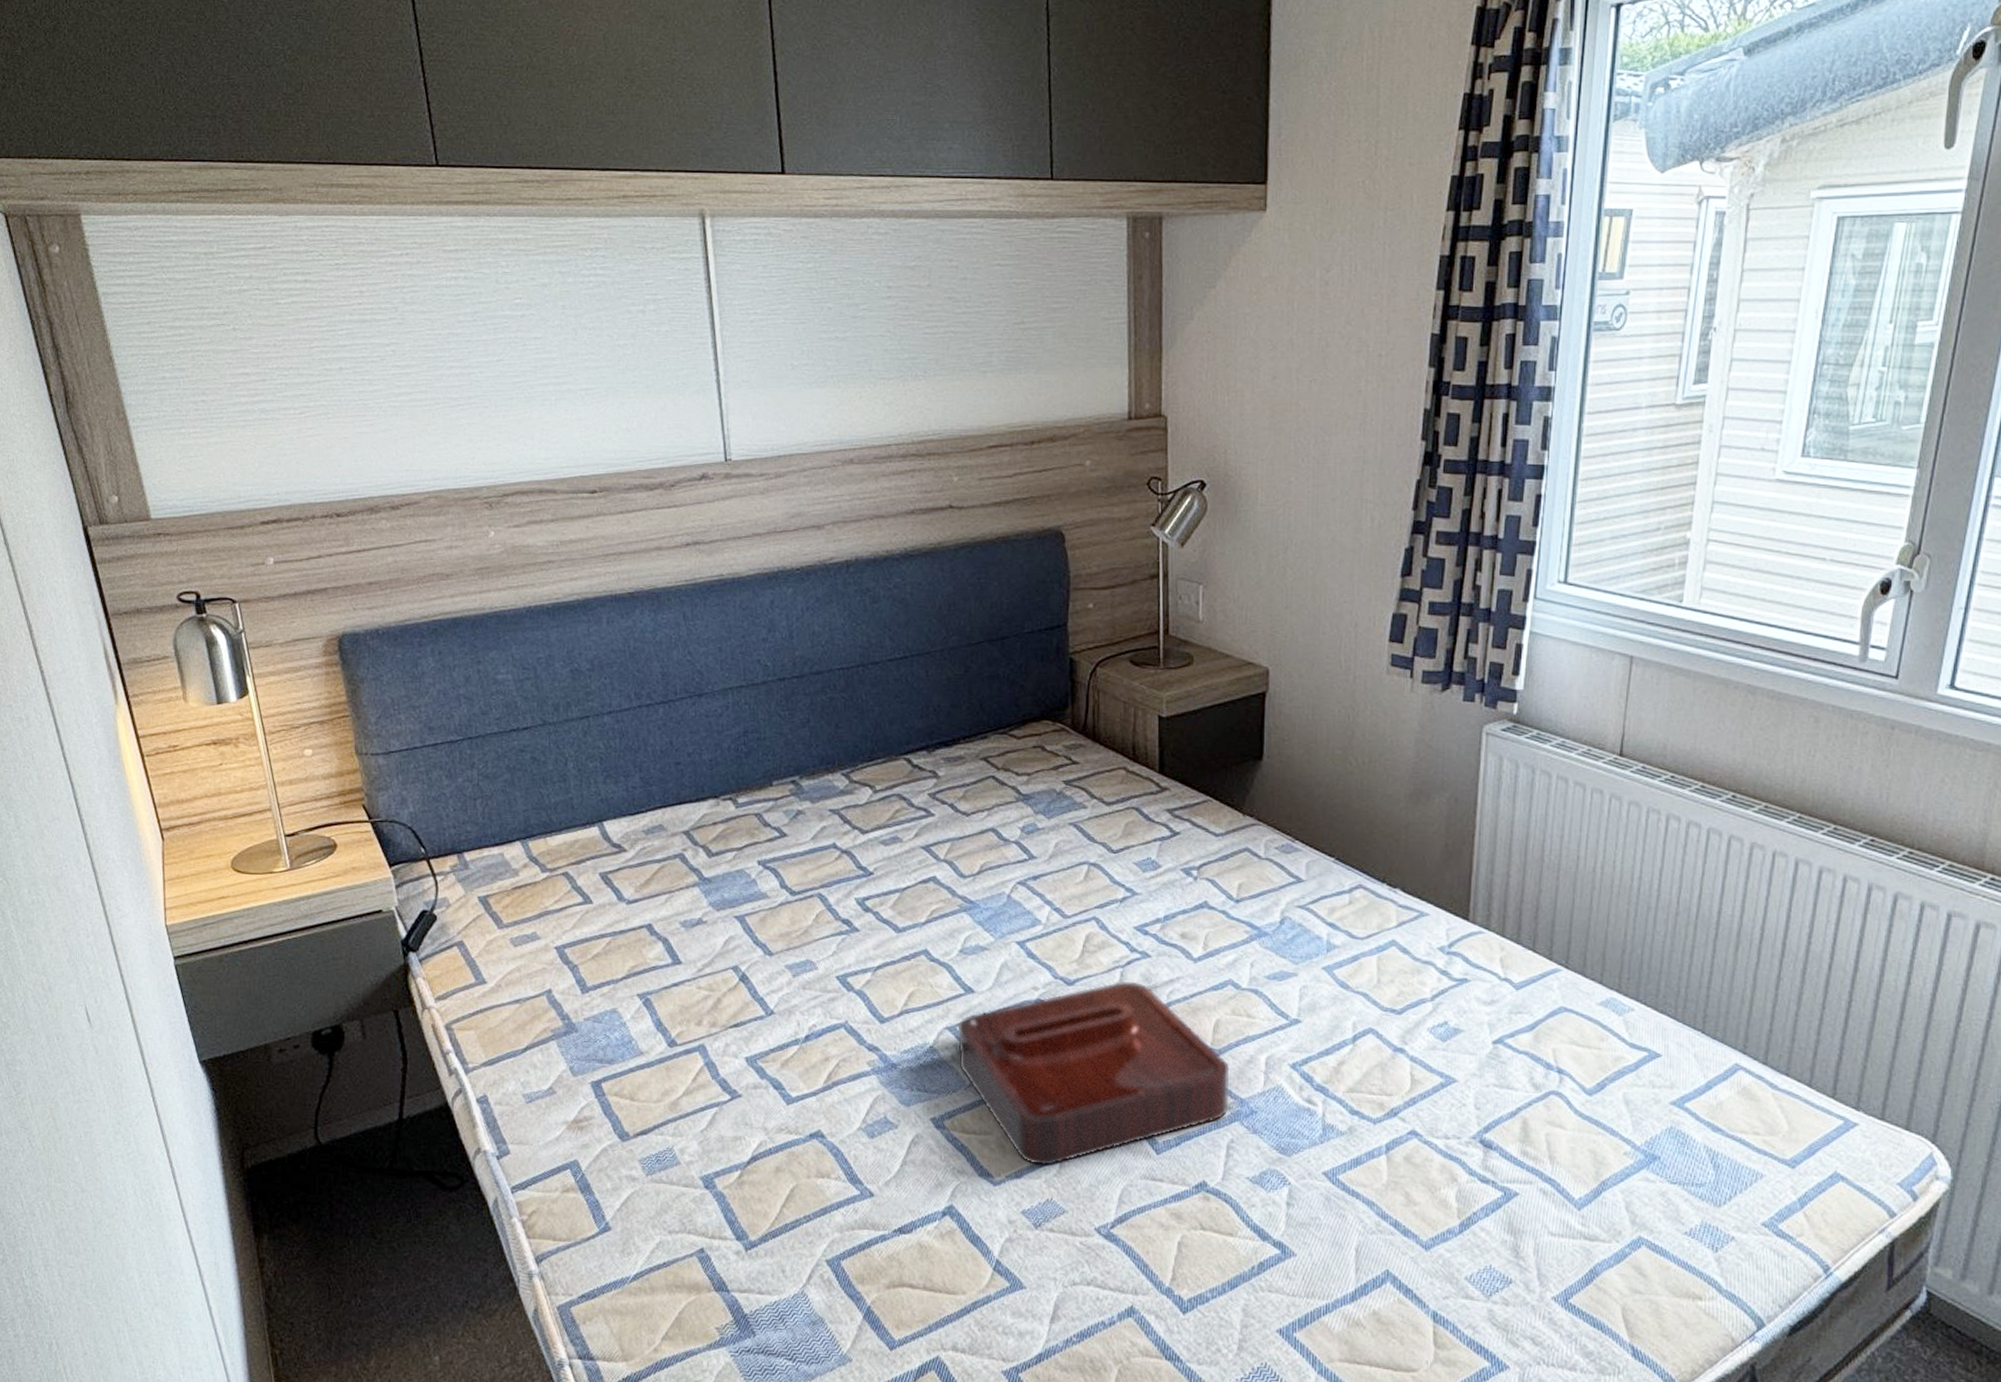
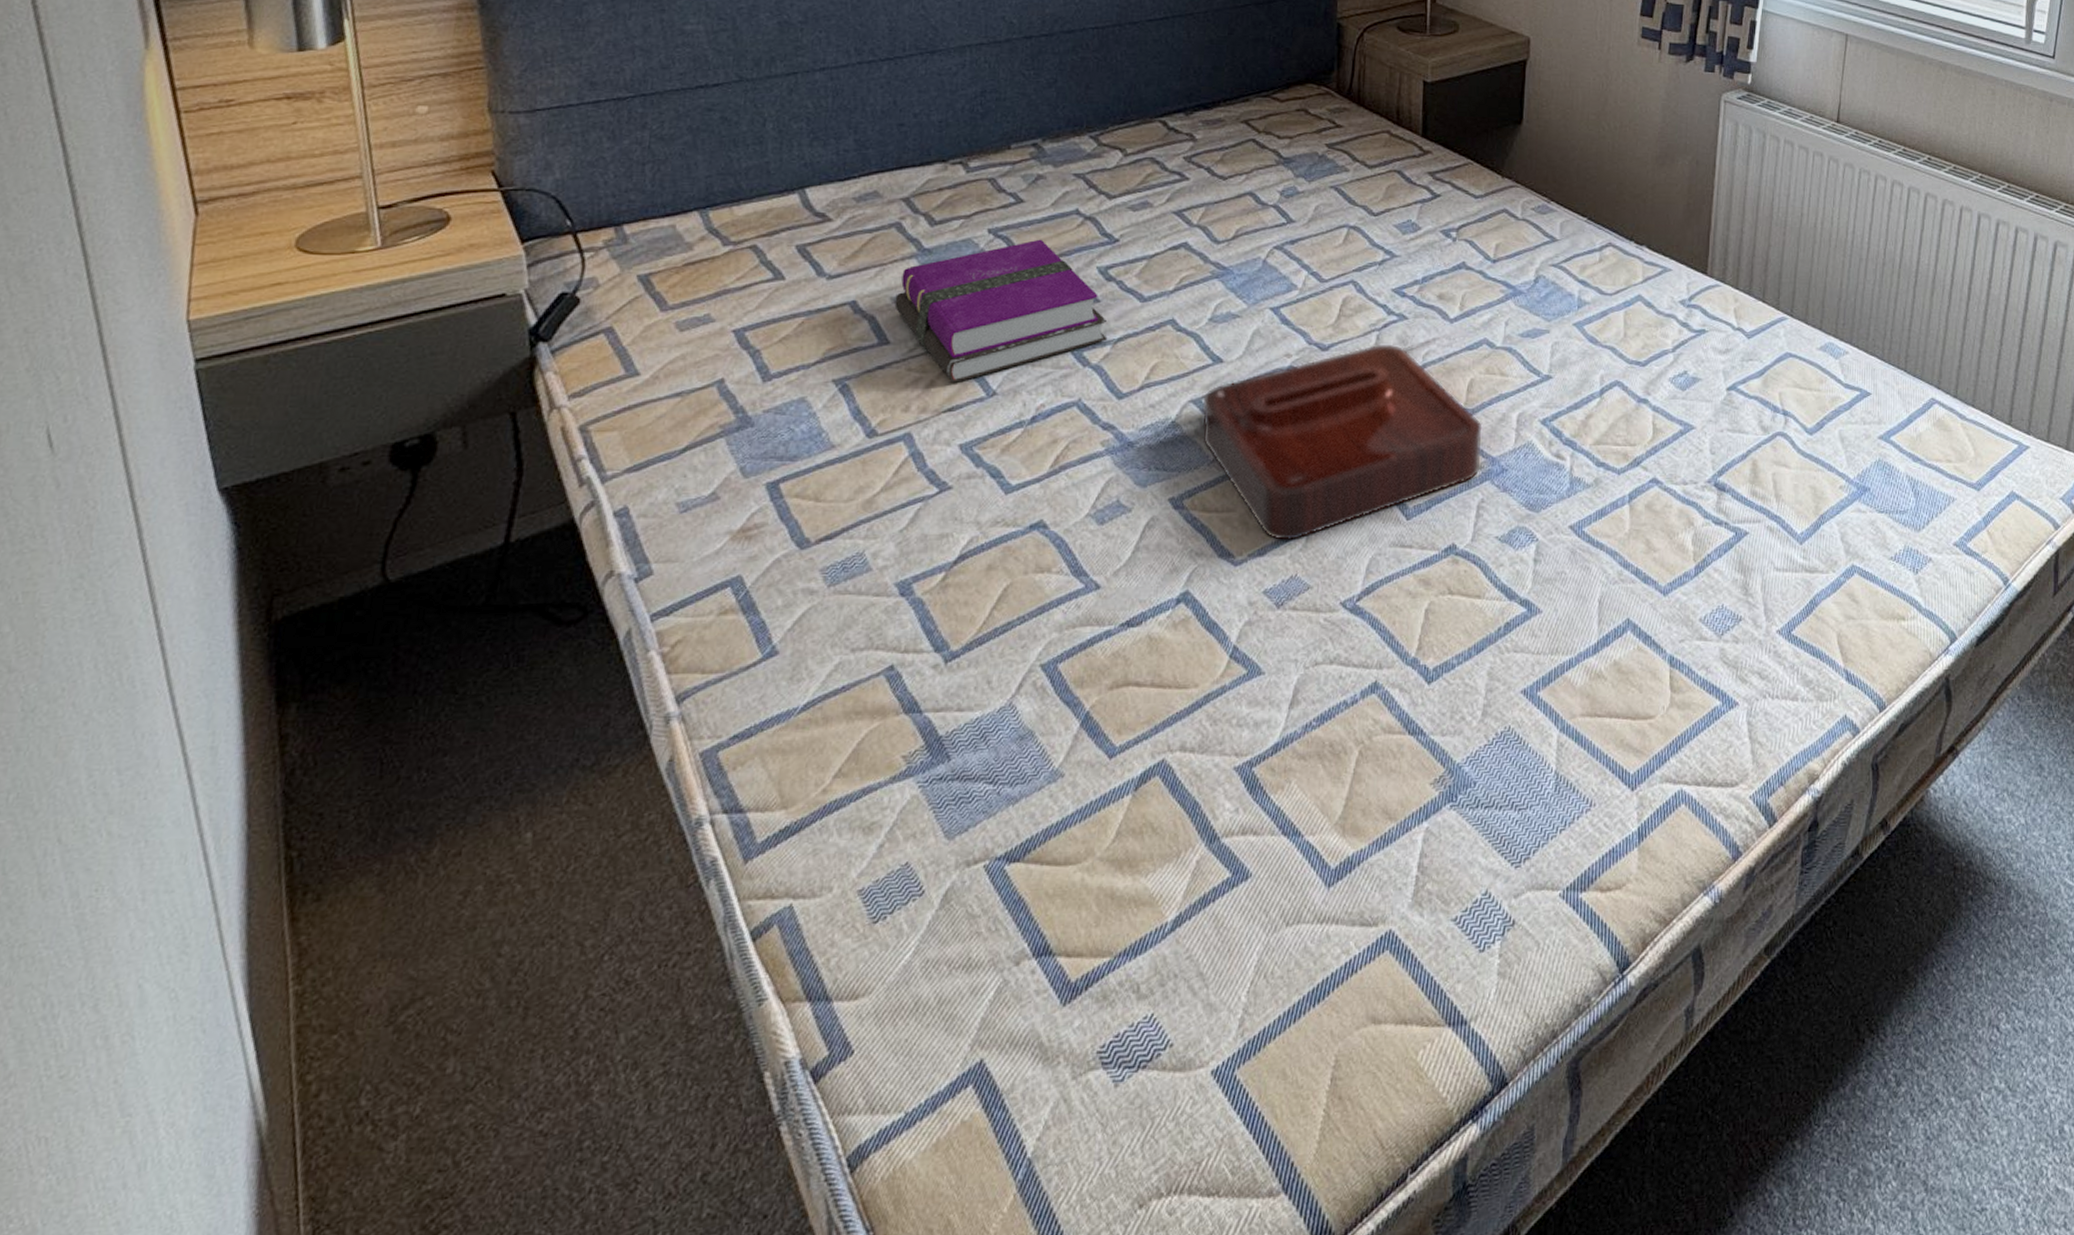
hardback book: none [683,871,868,1001] -> present [894,239,1108,383]

